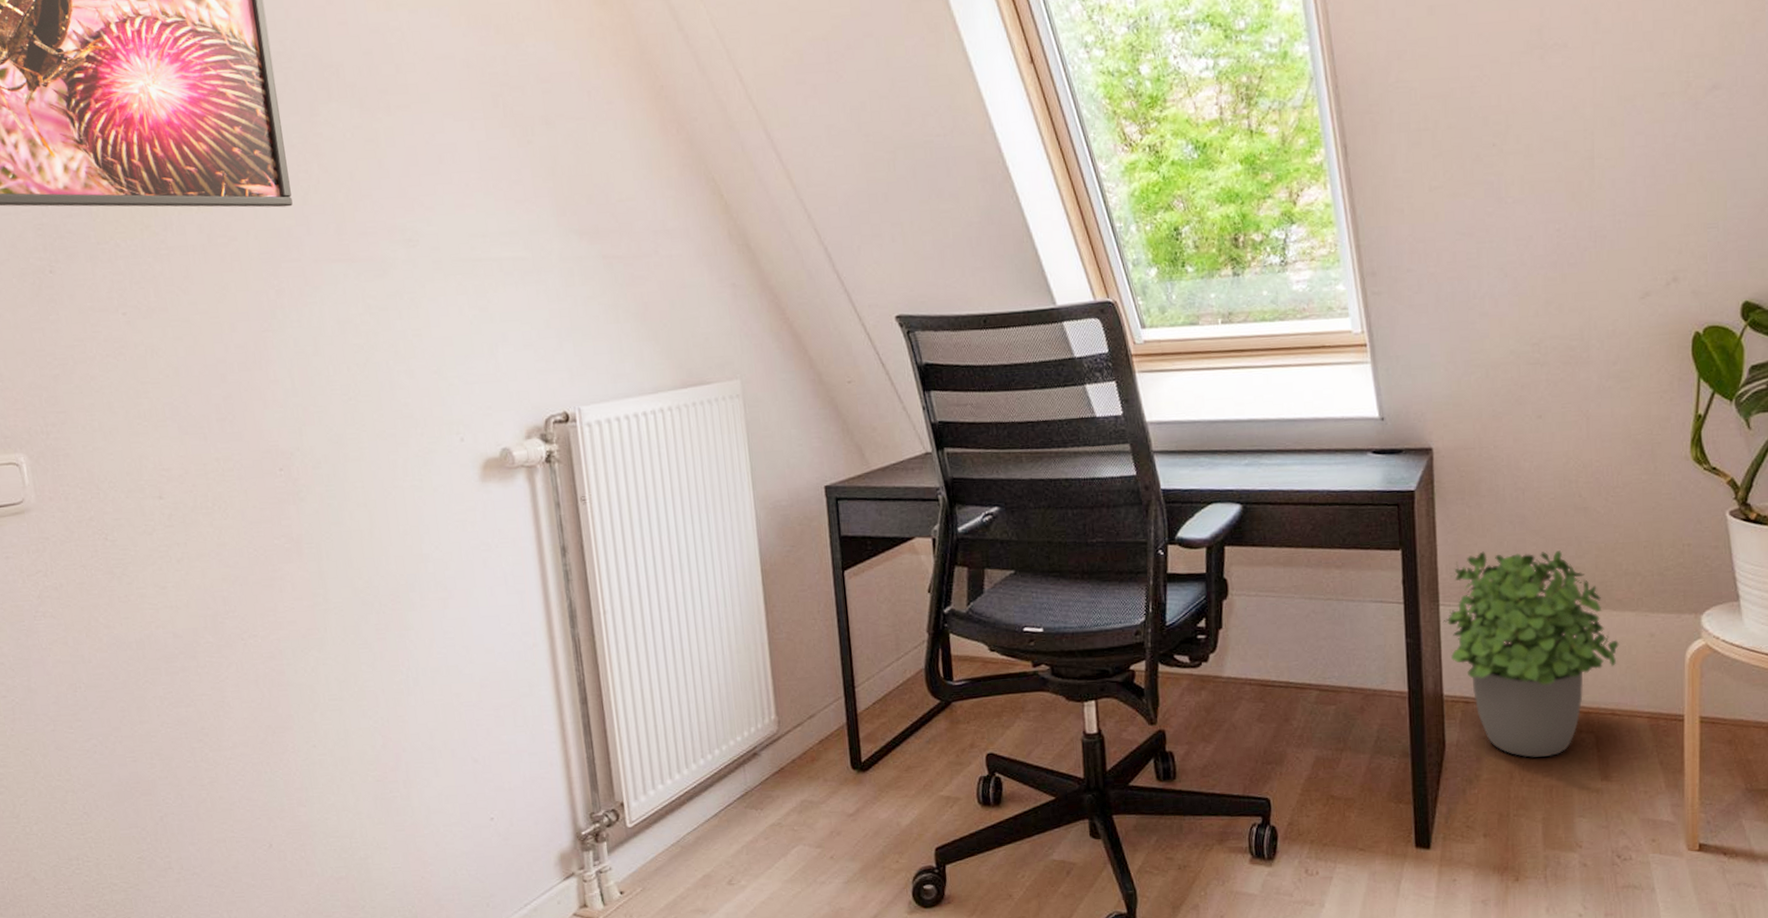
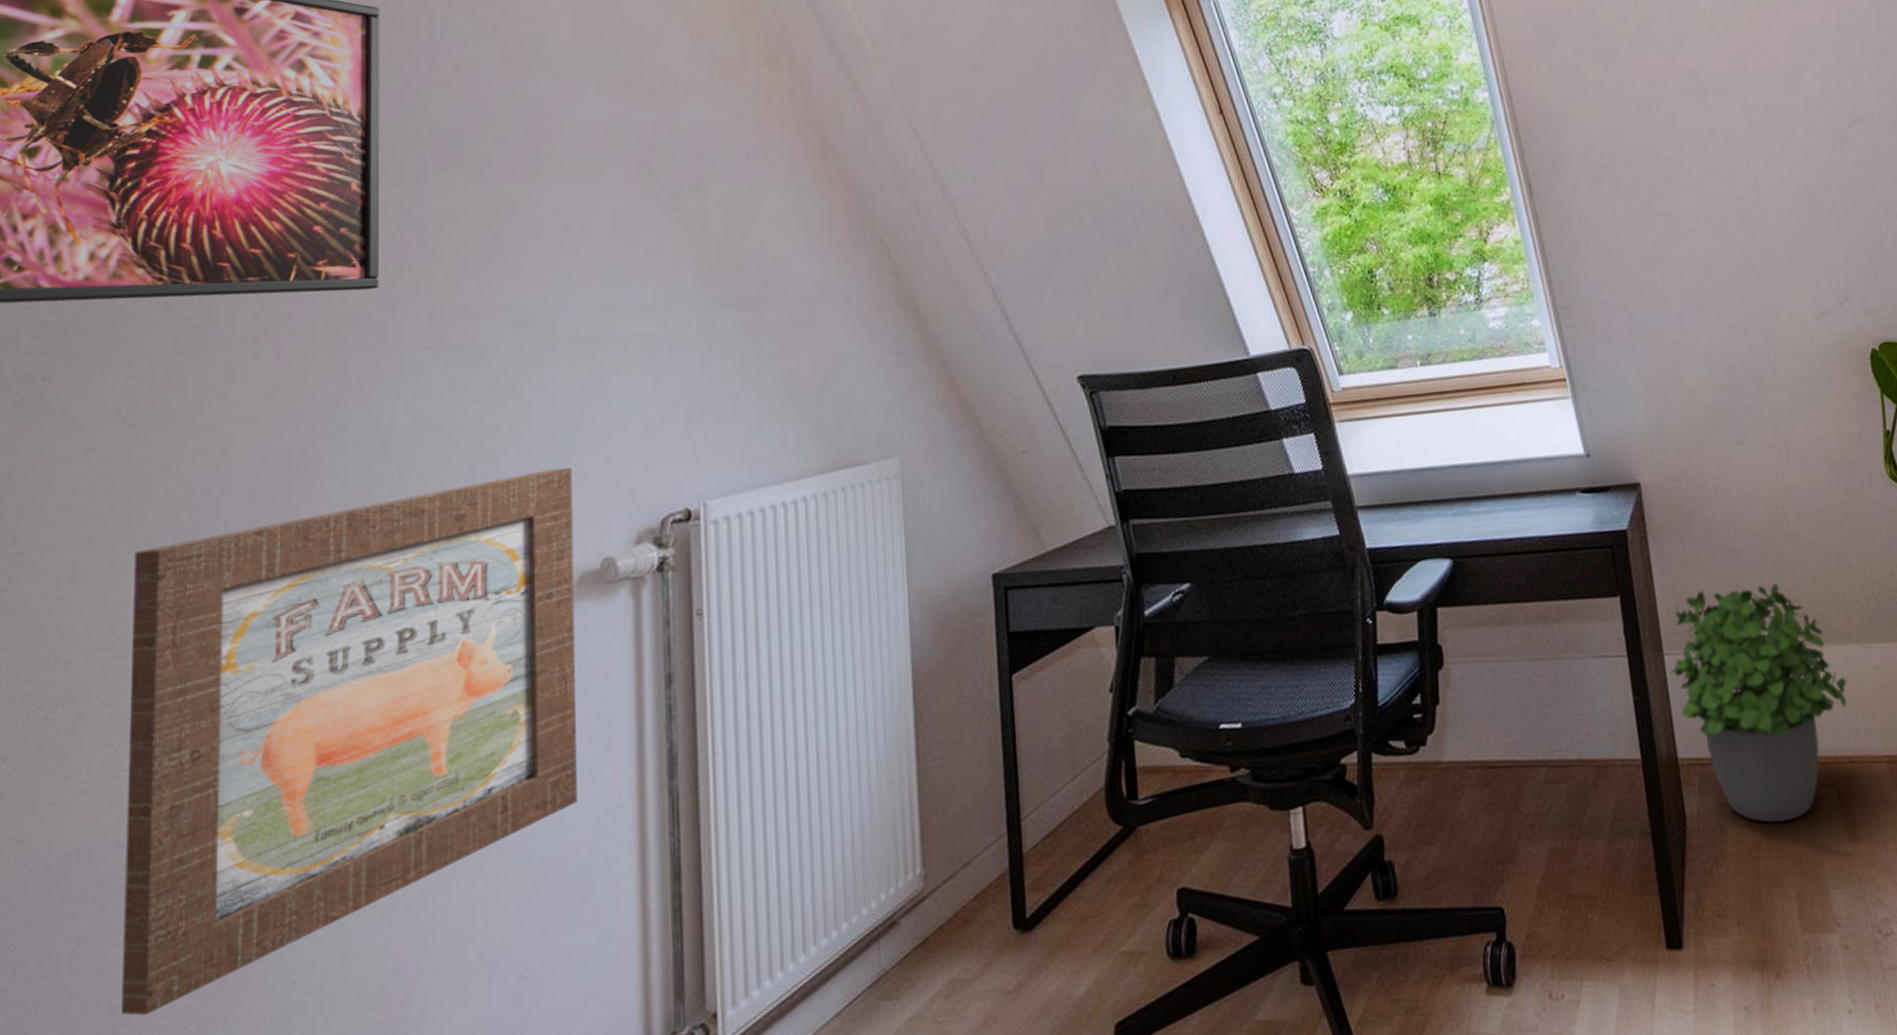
wall art: none [145,370,503,757] -> present [122,467,577,1016]

